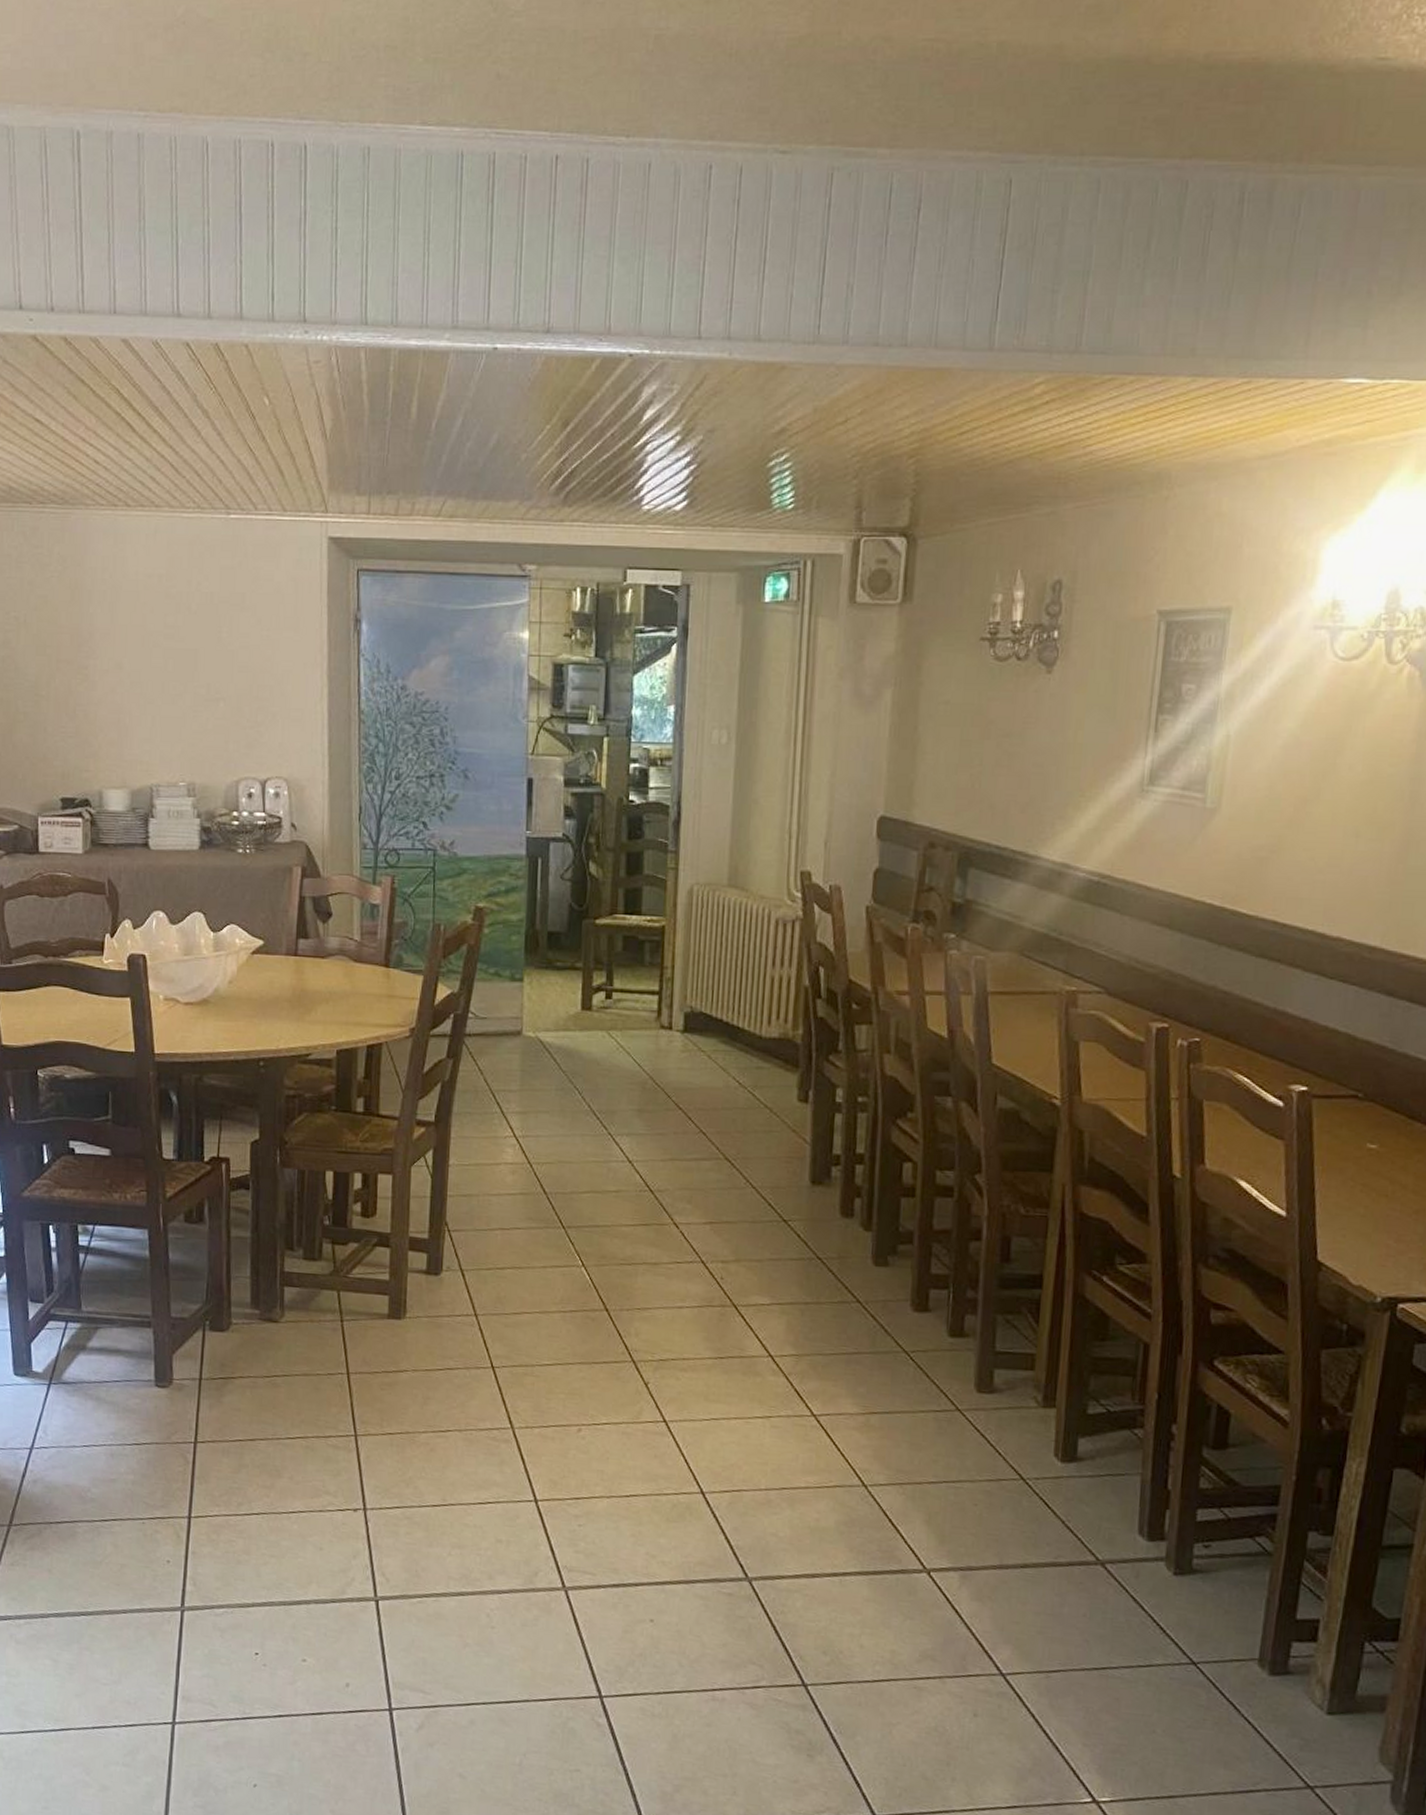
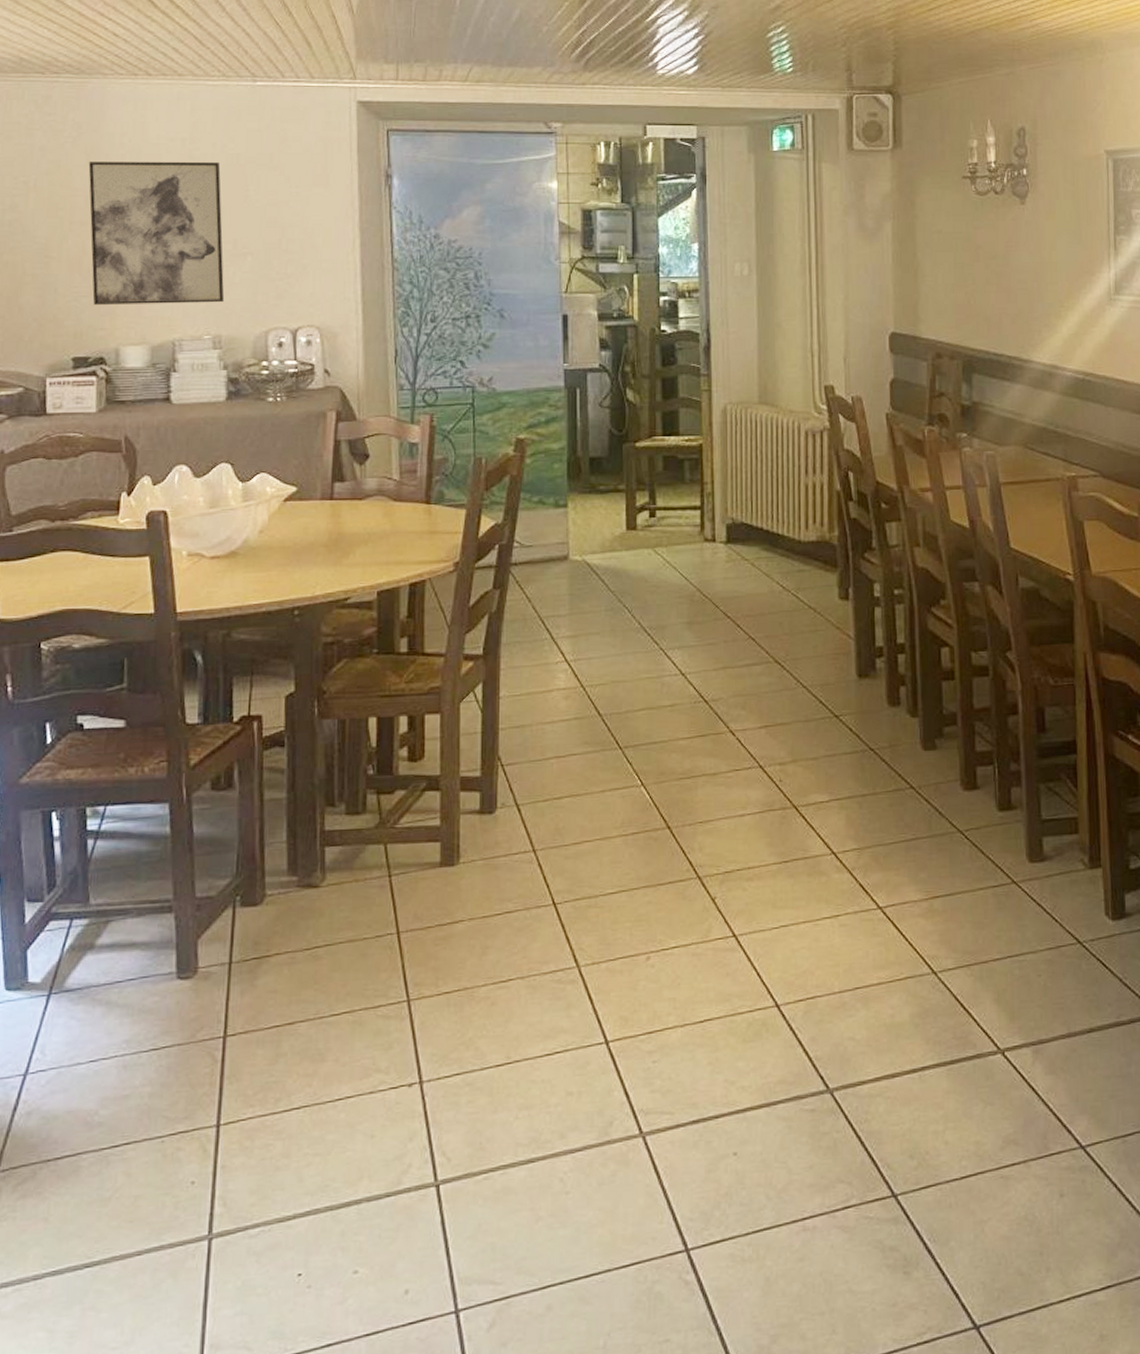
wall art: none [73,598,199,749] -> present [88,161,225,305]

